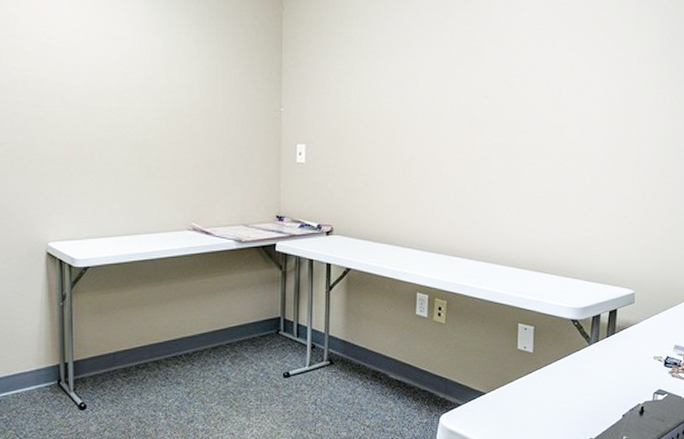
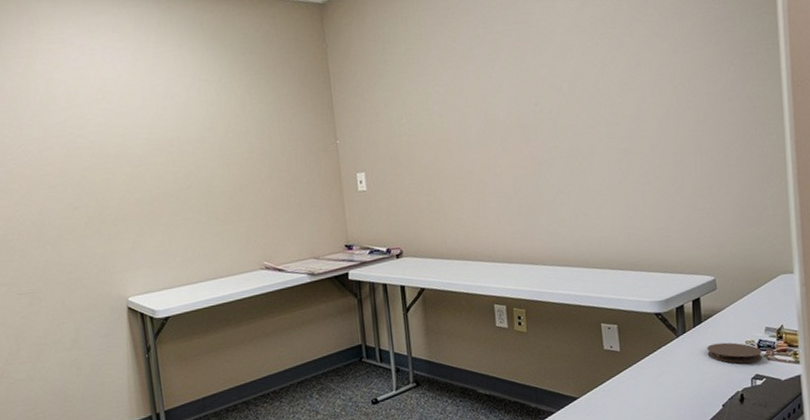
coaster: none [615,355,668,378] -> present [707,342,762,364]

